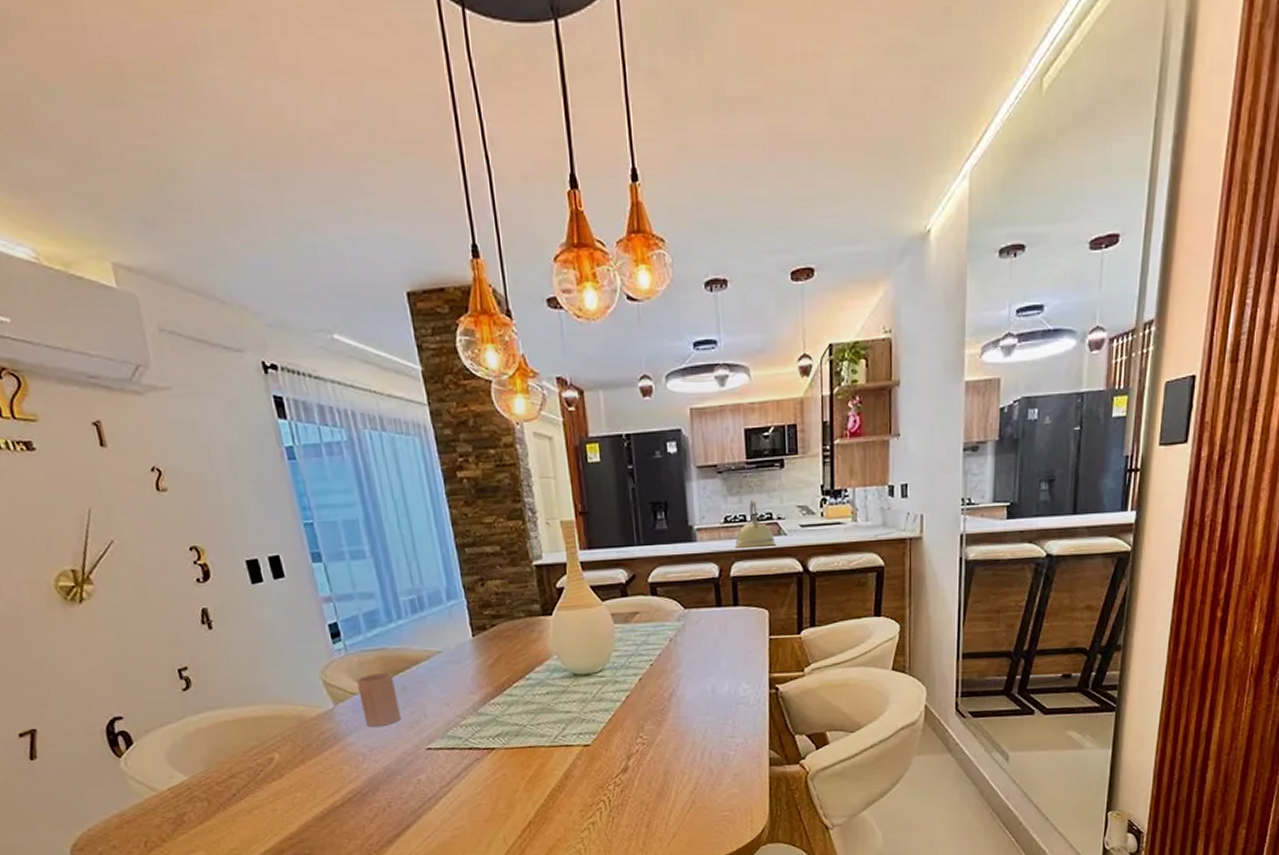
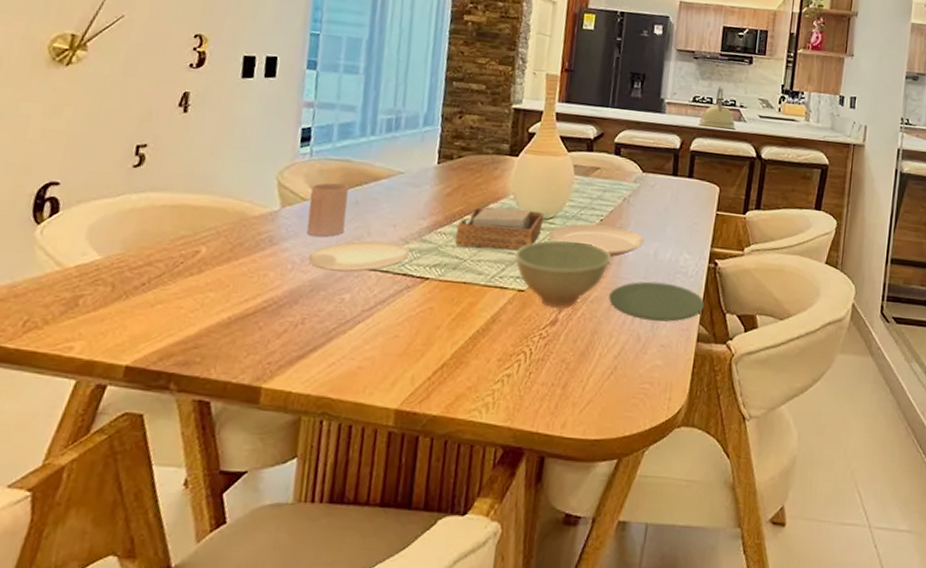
plate: none [374,721,470,756] -> present [307,240,410,273]
napkin holder: none [508,667,593,714] -> present [454,207,544,251]
bowl: none [571,689,669,758] -> present [514,240,611,309]
plate: none [601,668,699,699] -> present [548,223,644,257]
plate: none [674,715,772,754] -> present [609,281,705,322]

